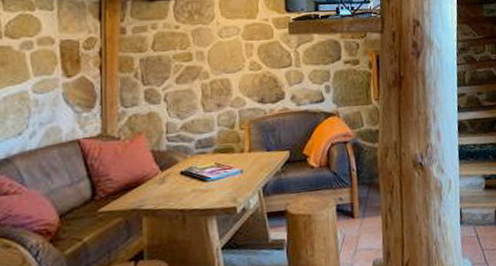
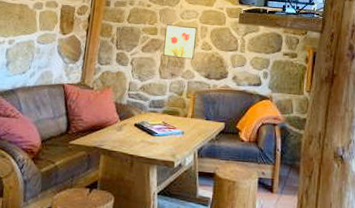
wall art: none [202,45,242,86] -> present [162,24,198,60]

